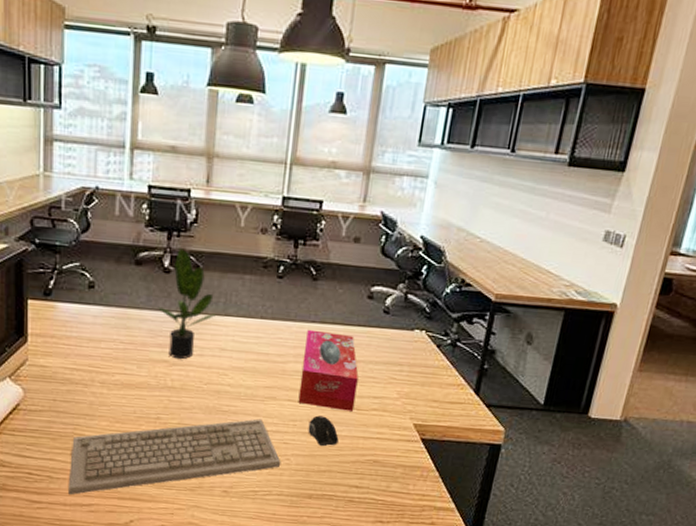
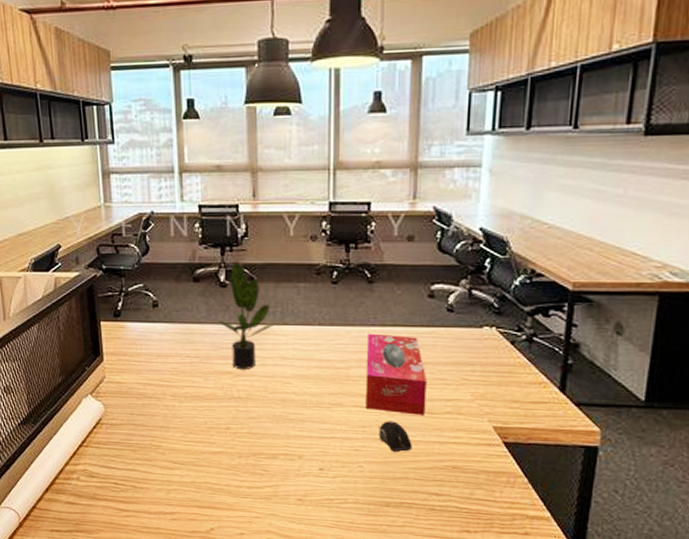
keyboard: present [69,419,281,494] -> none [151,426,354,503]

